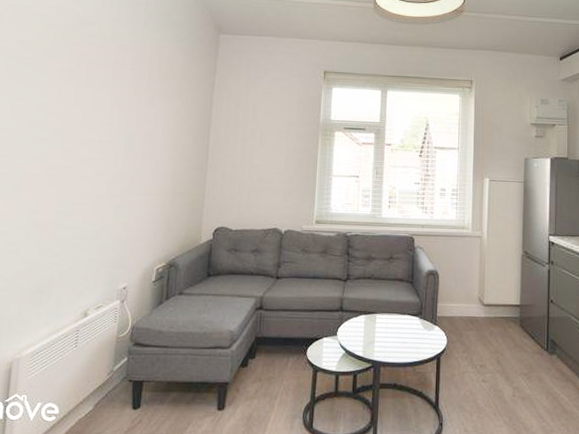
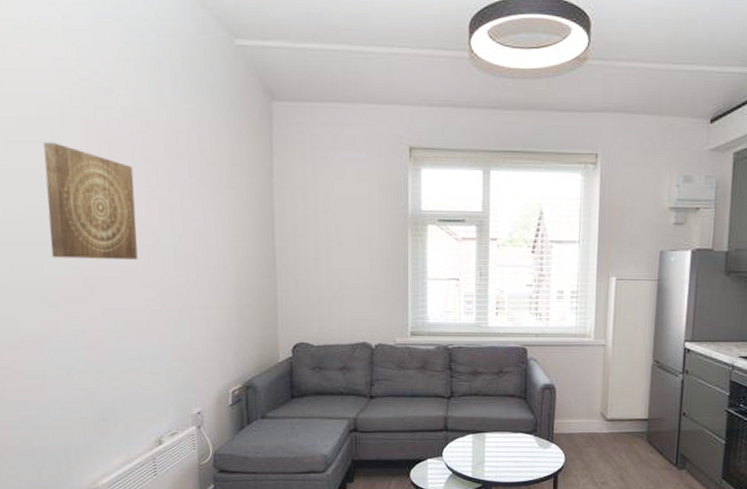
wall art: none [24,59,103,152] -> present [43,142,138,259]

